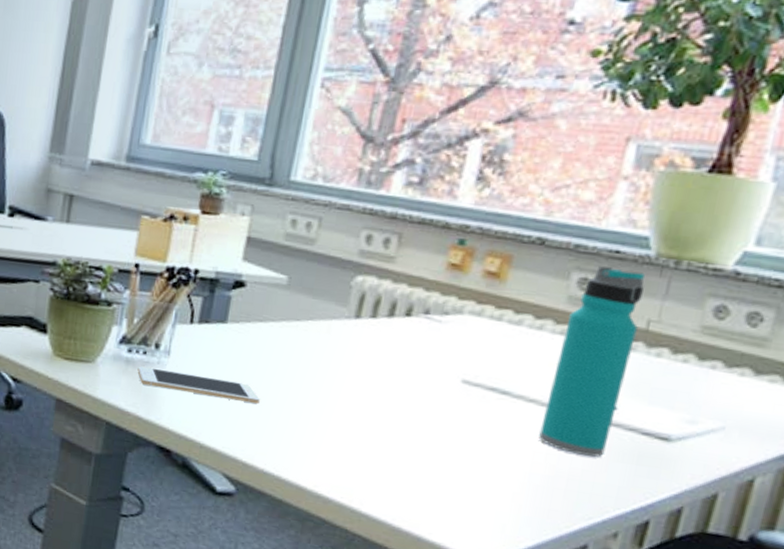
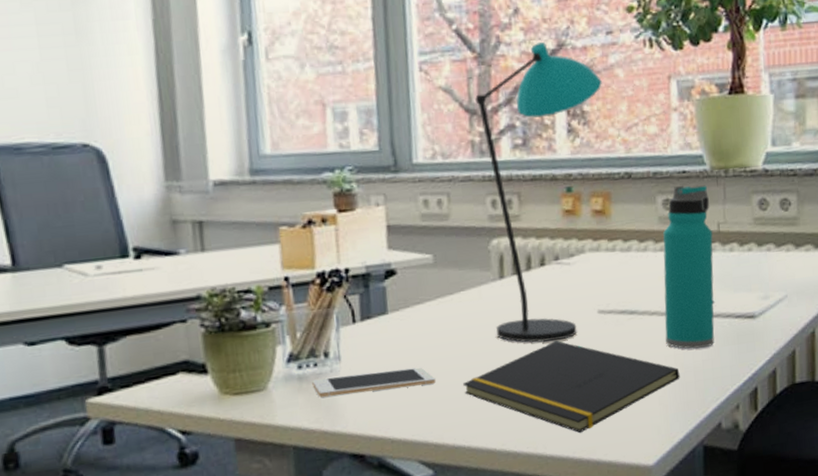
notepad: none [286,398,548,502] -> present [463,341,680,433]
desk lamp: none [337,75,536,400] -> present [475,41,602,343]

